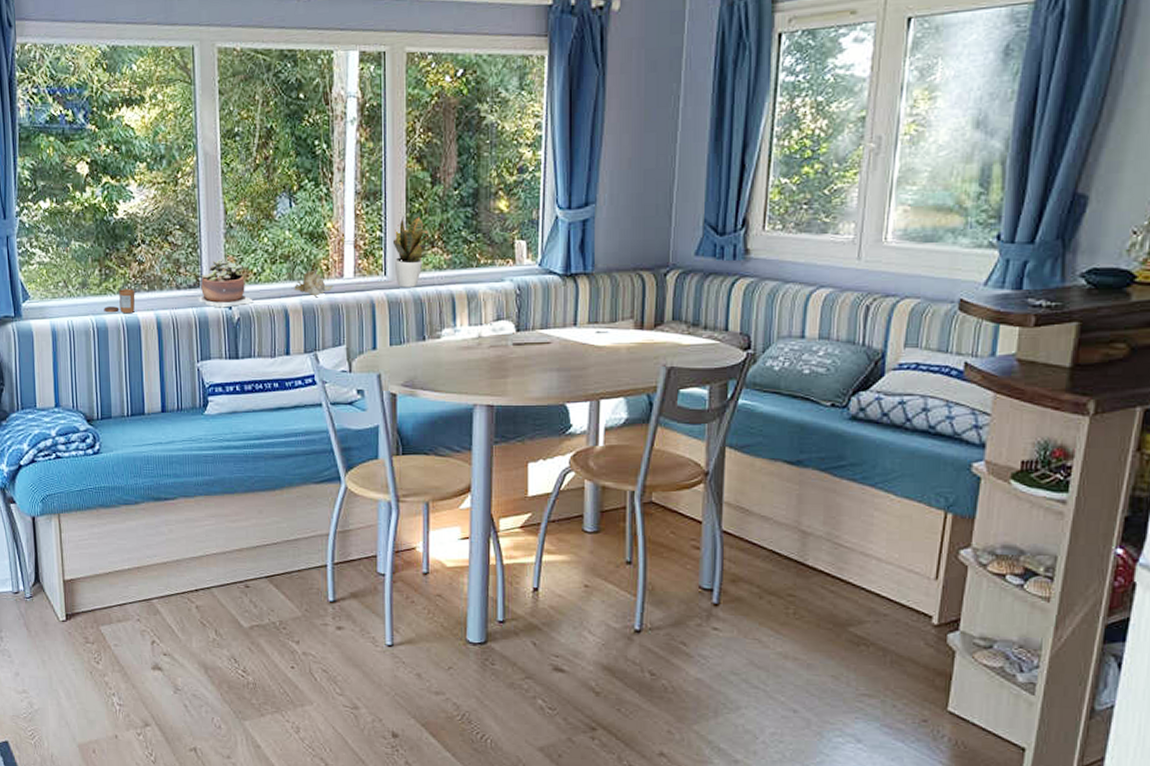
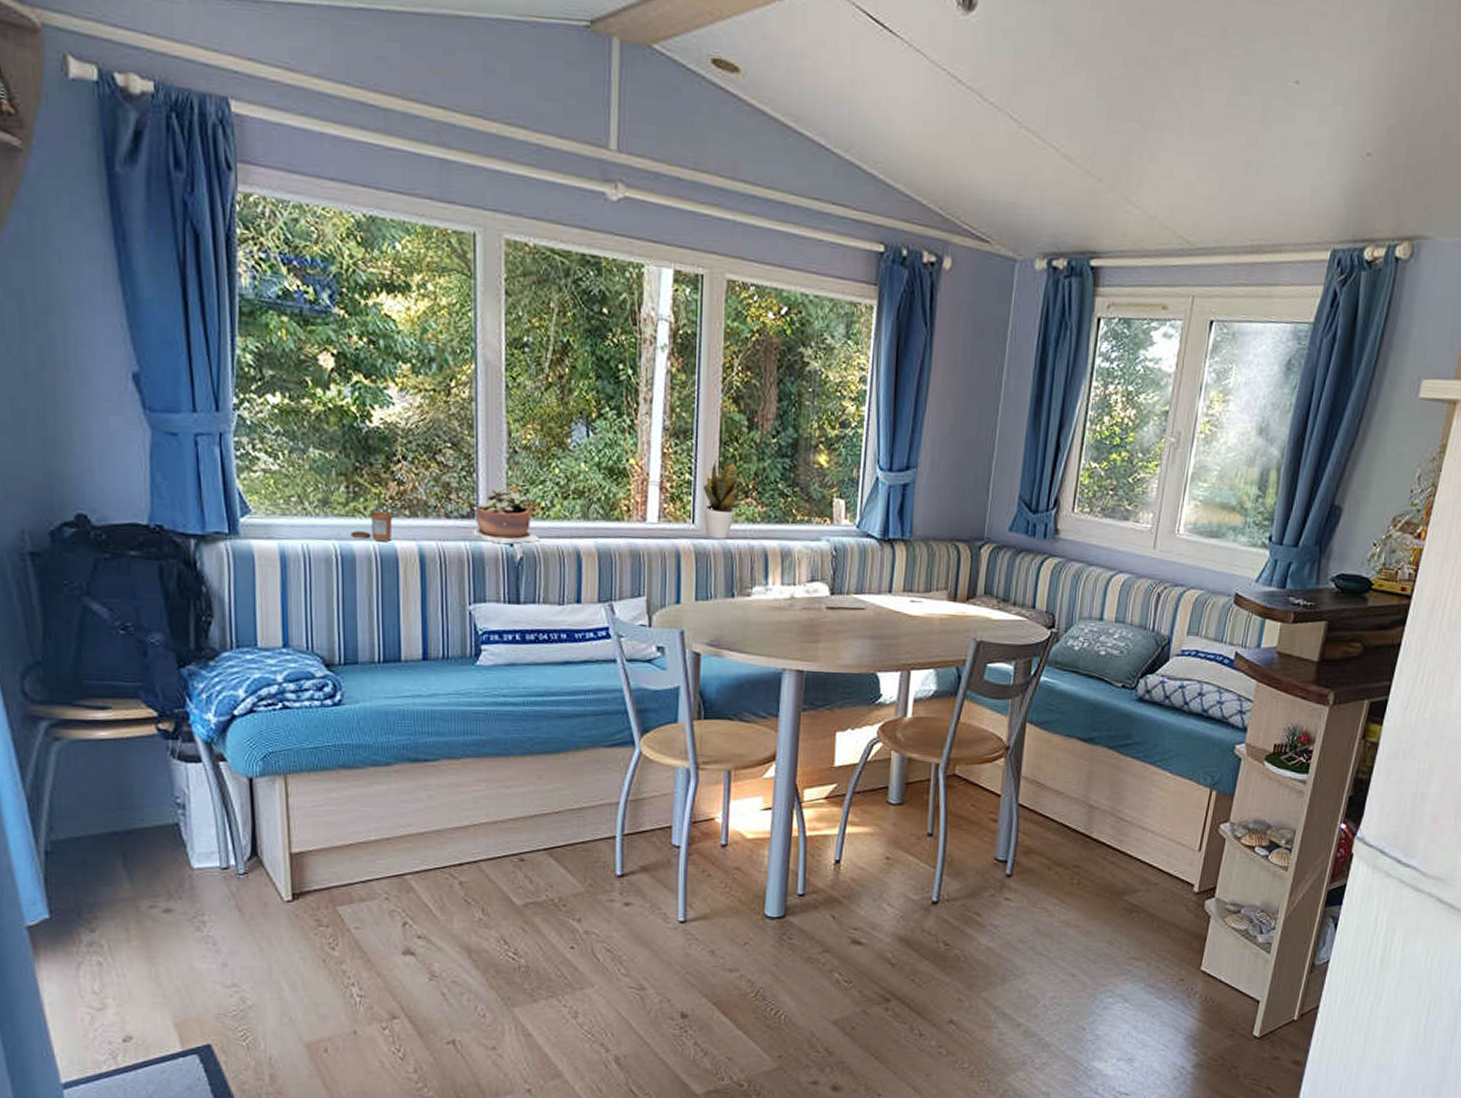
seashell: present [294,268,333,297] -> none [588,508,634,540]

